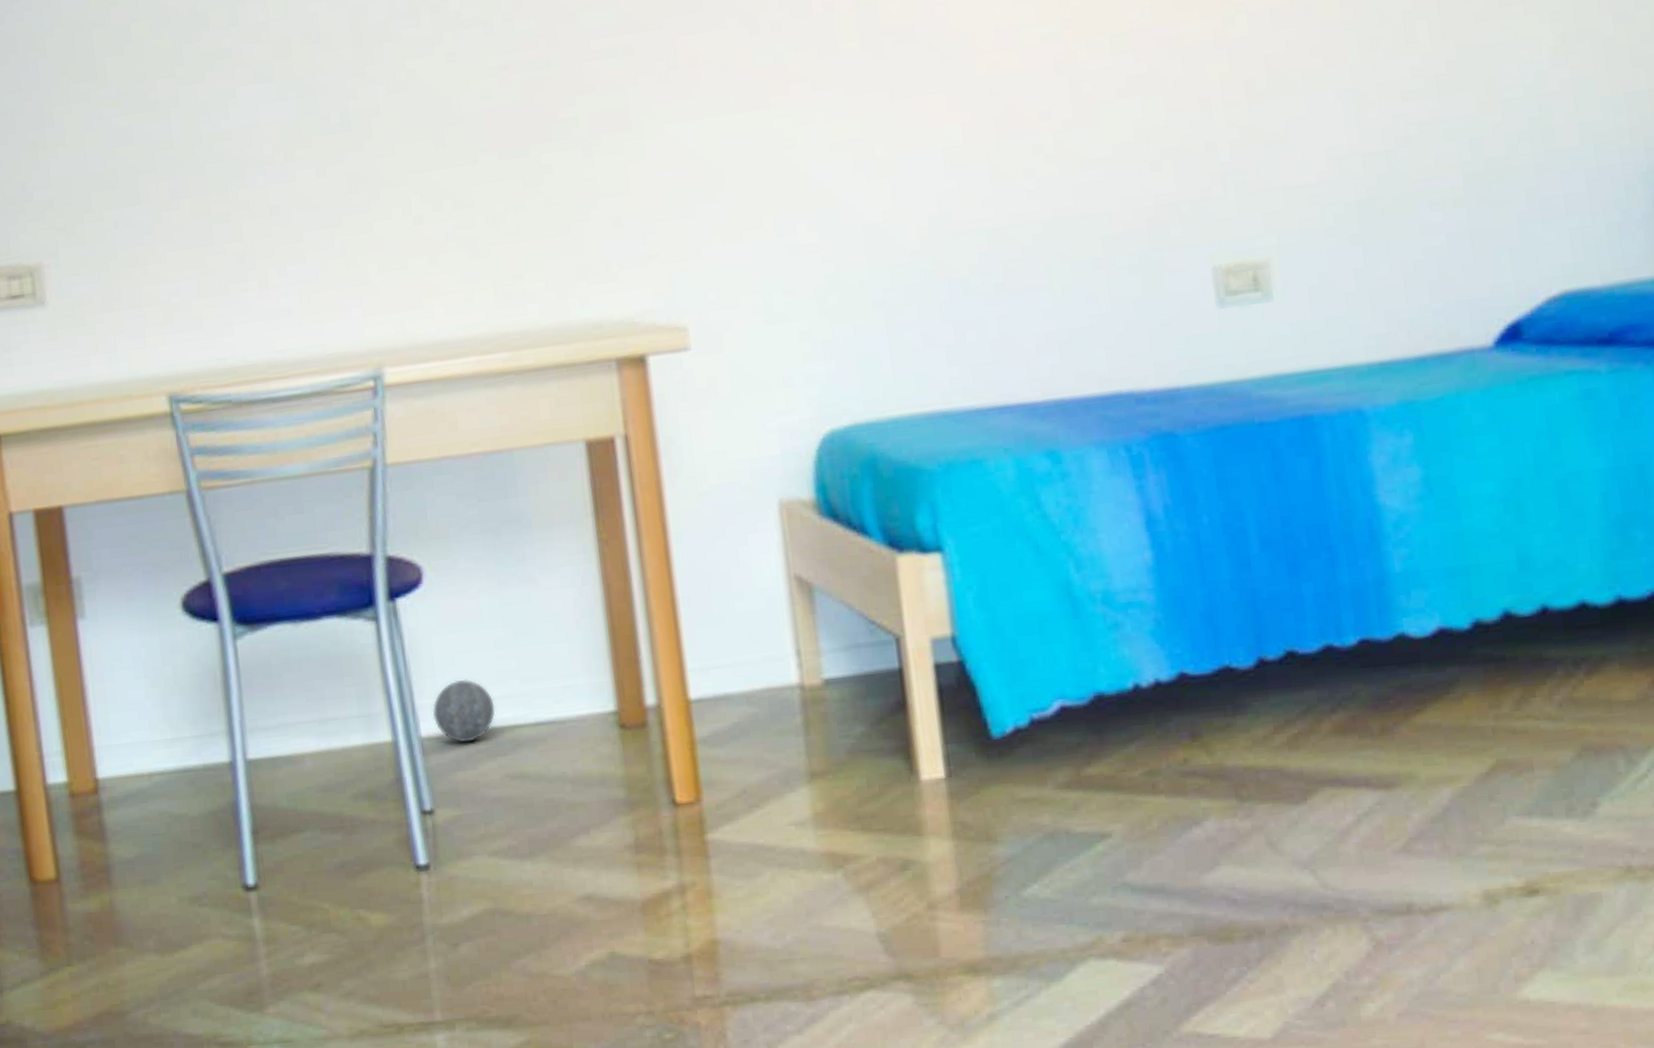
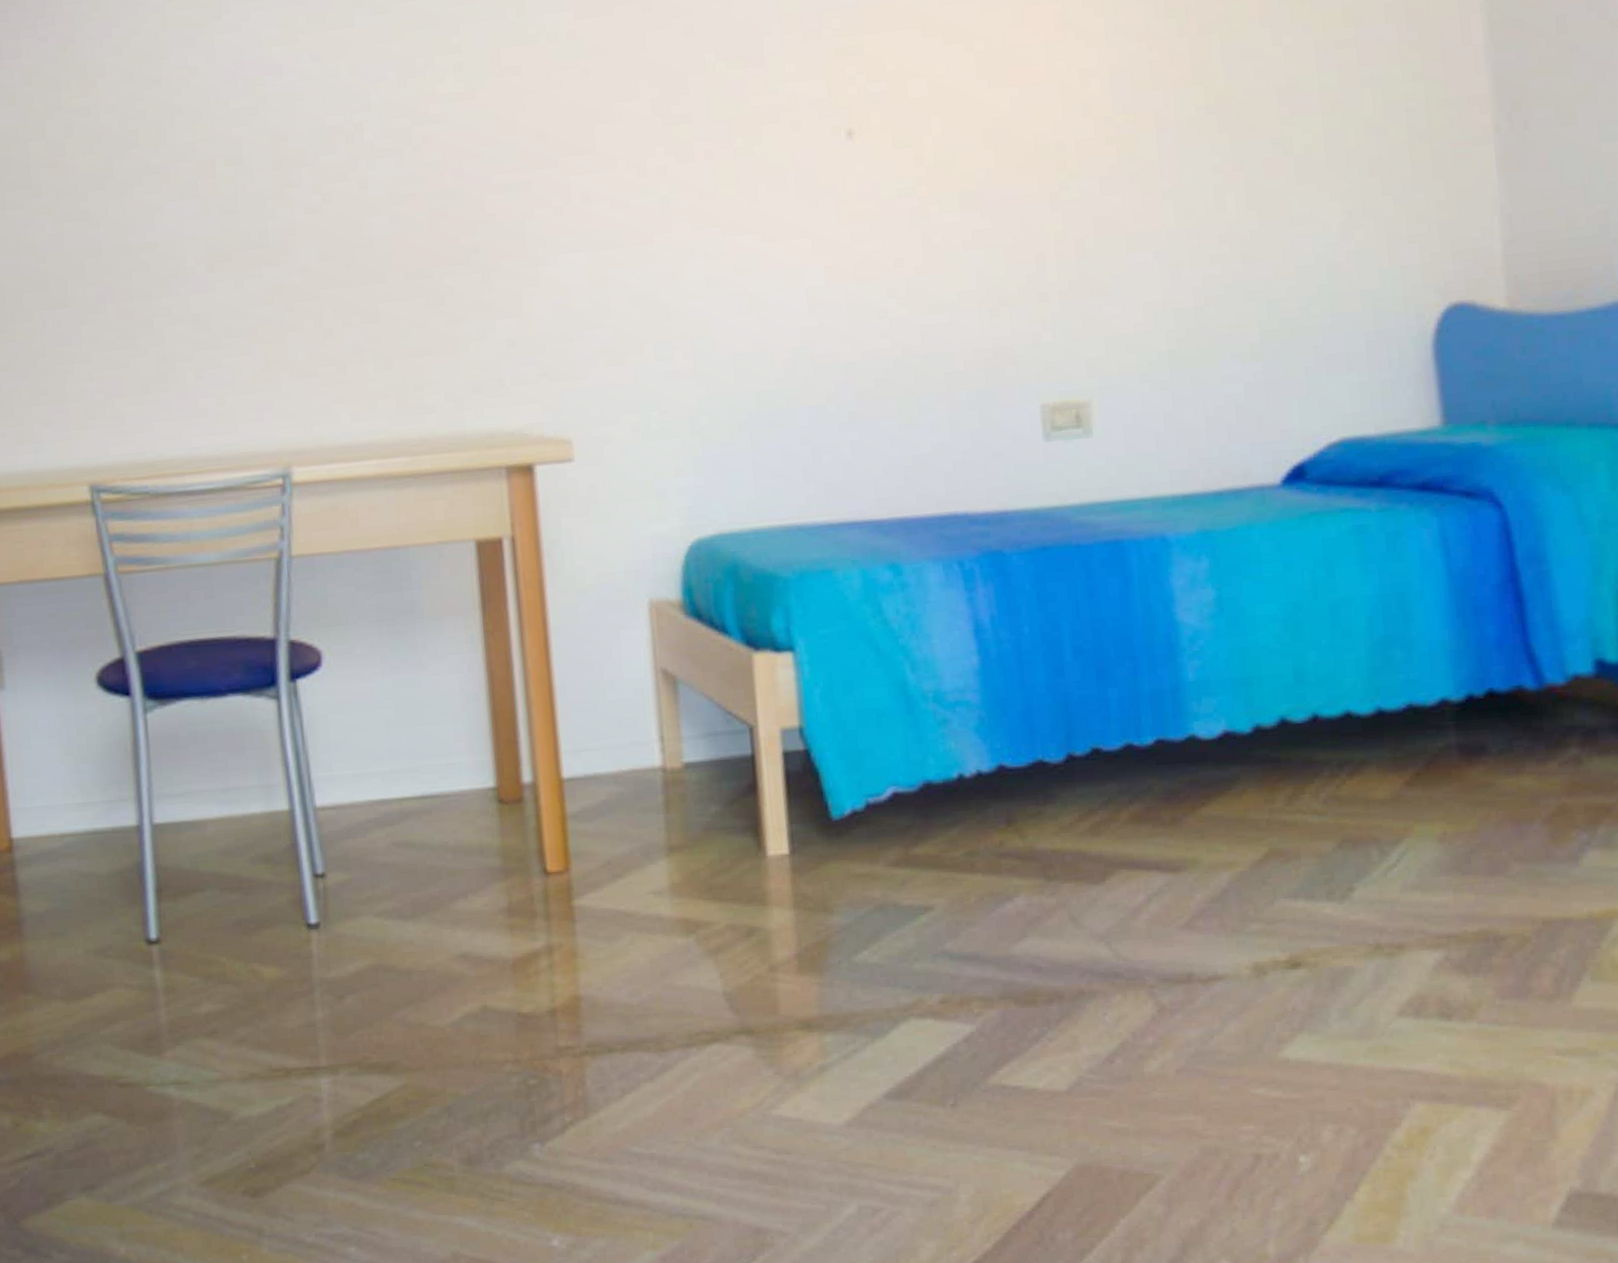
ball: present [432,678,496,742] -> none [326,754,385,812]

